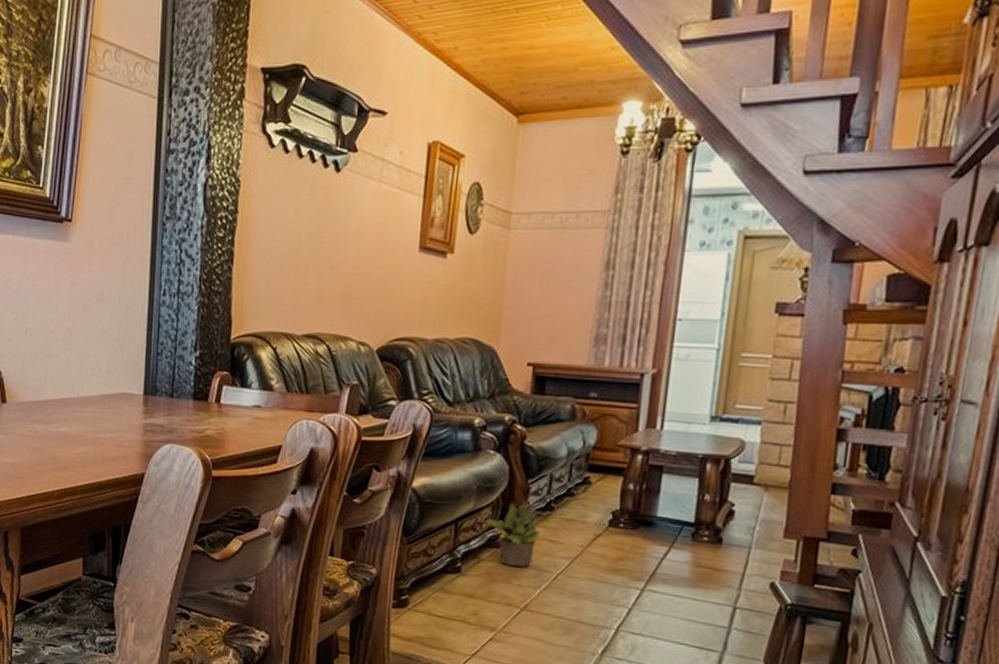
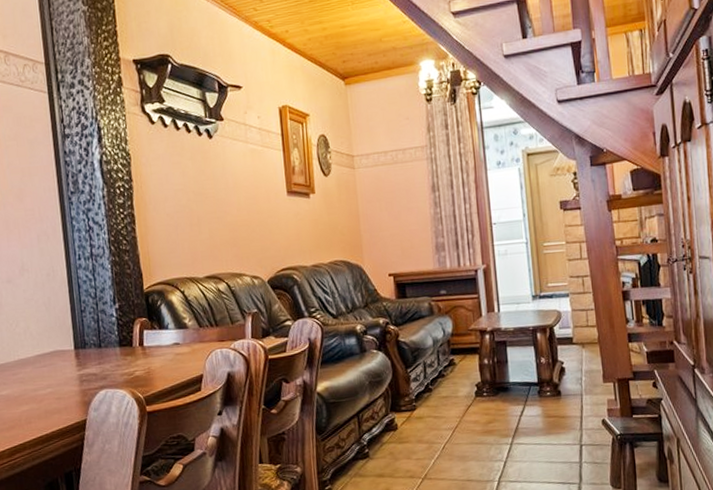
potted plant: present [484,501,545,567] -> none [380,388,425,444]

